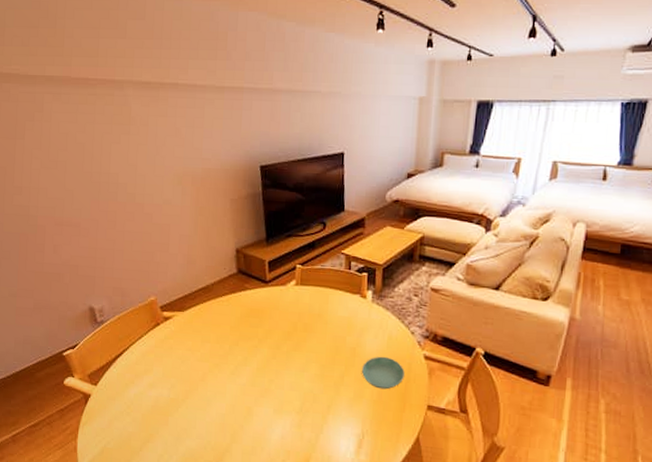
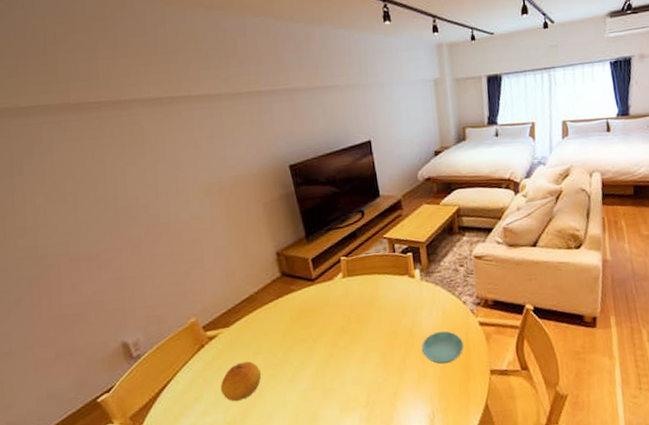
fruit: none [168,346,207,381] -> present [220,361,262,401]

